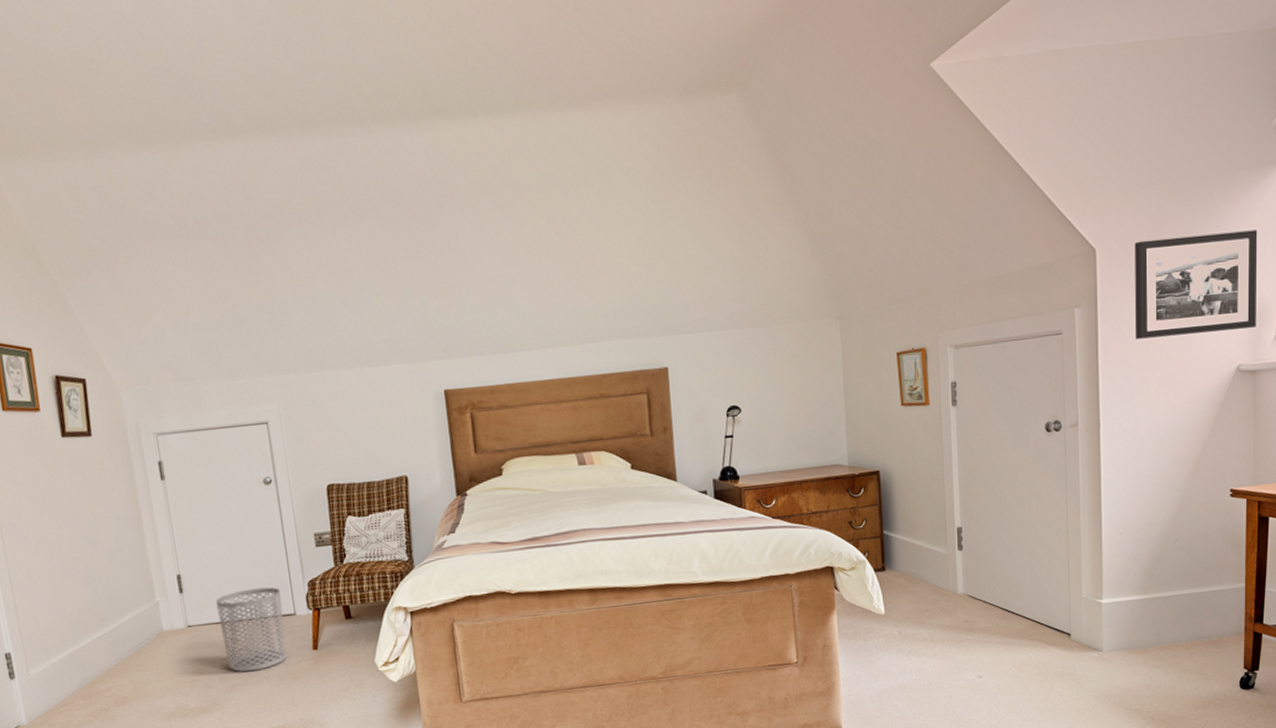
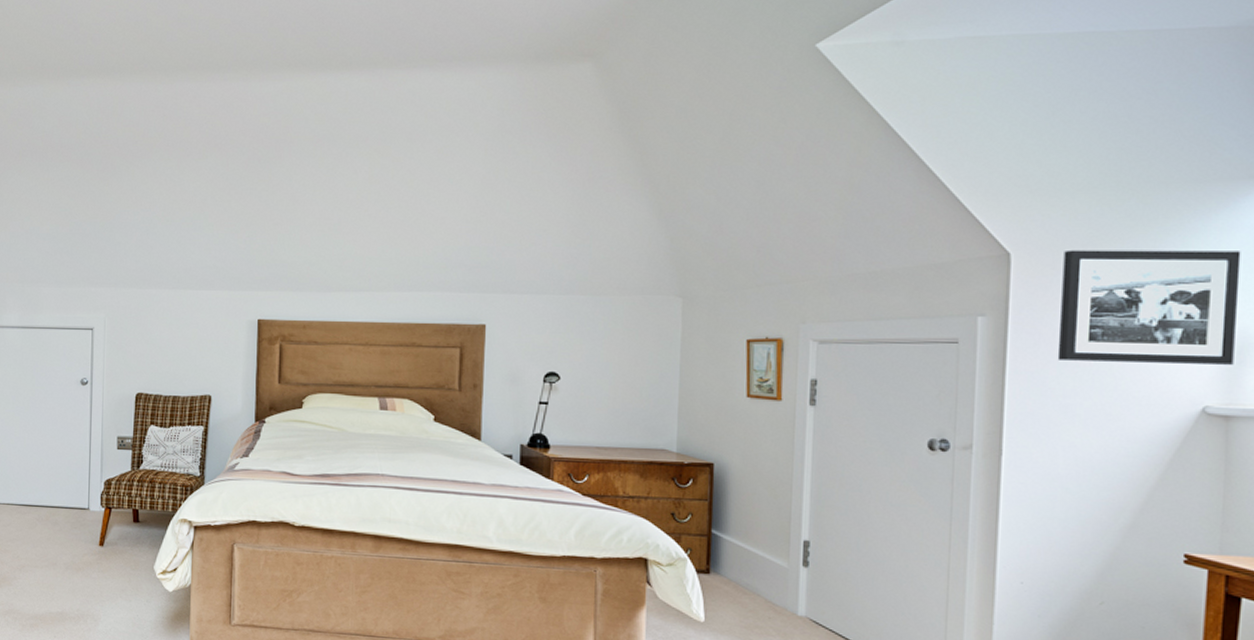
waste bin: present [216,587,286,673] -> none [21,478,79,556]

